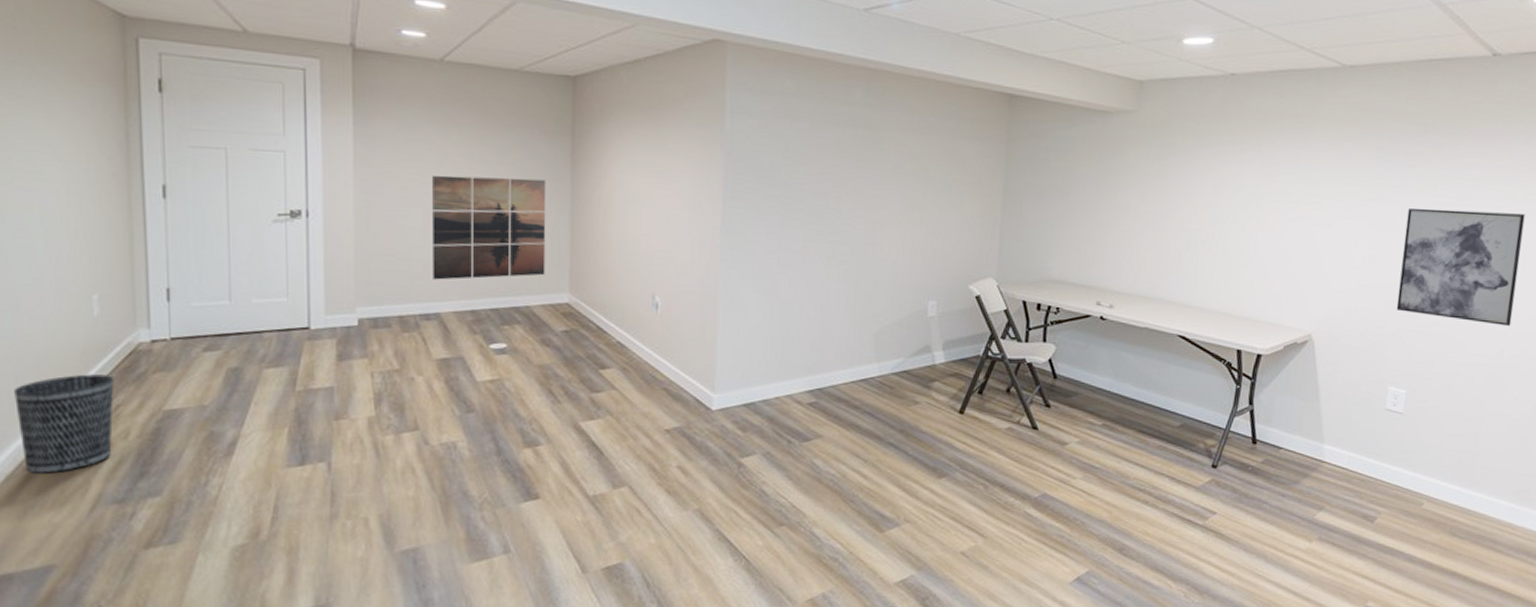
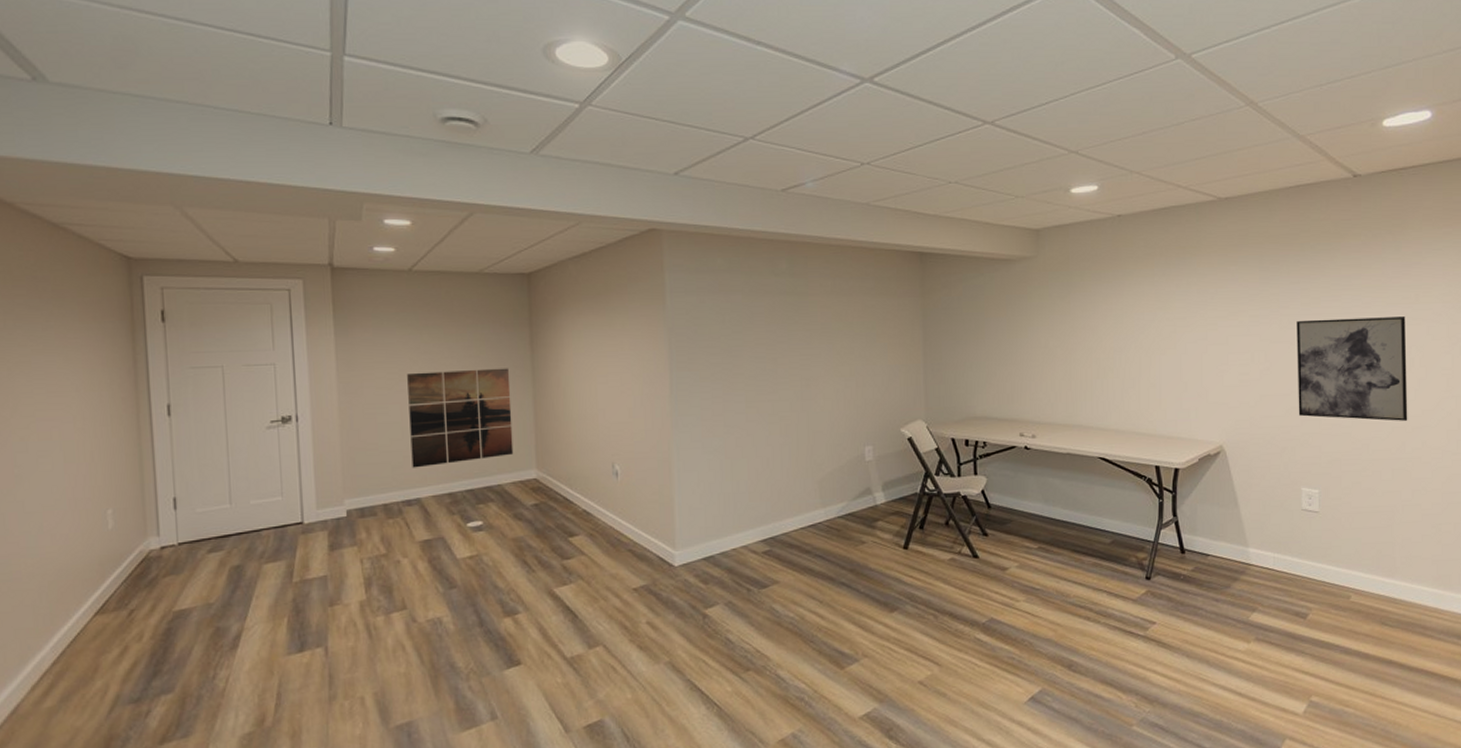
wastebasket: present [14,374,114,474] -> none [38,582,129,681]

